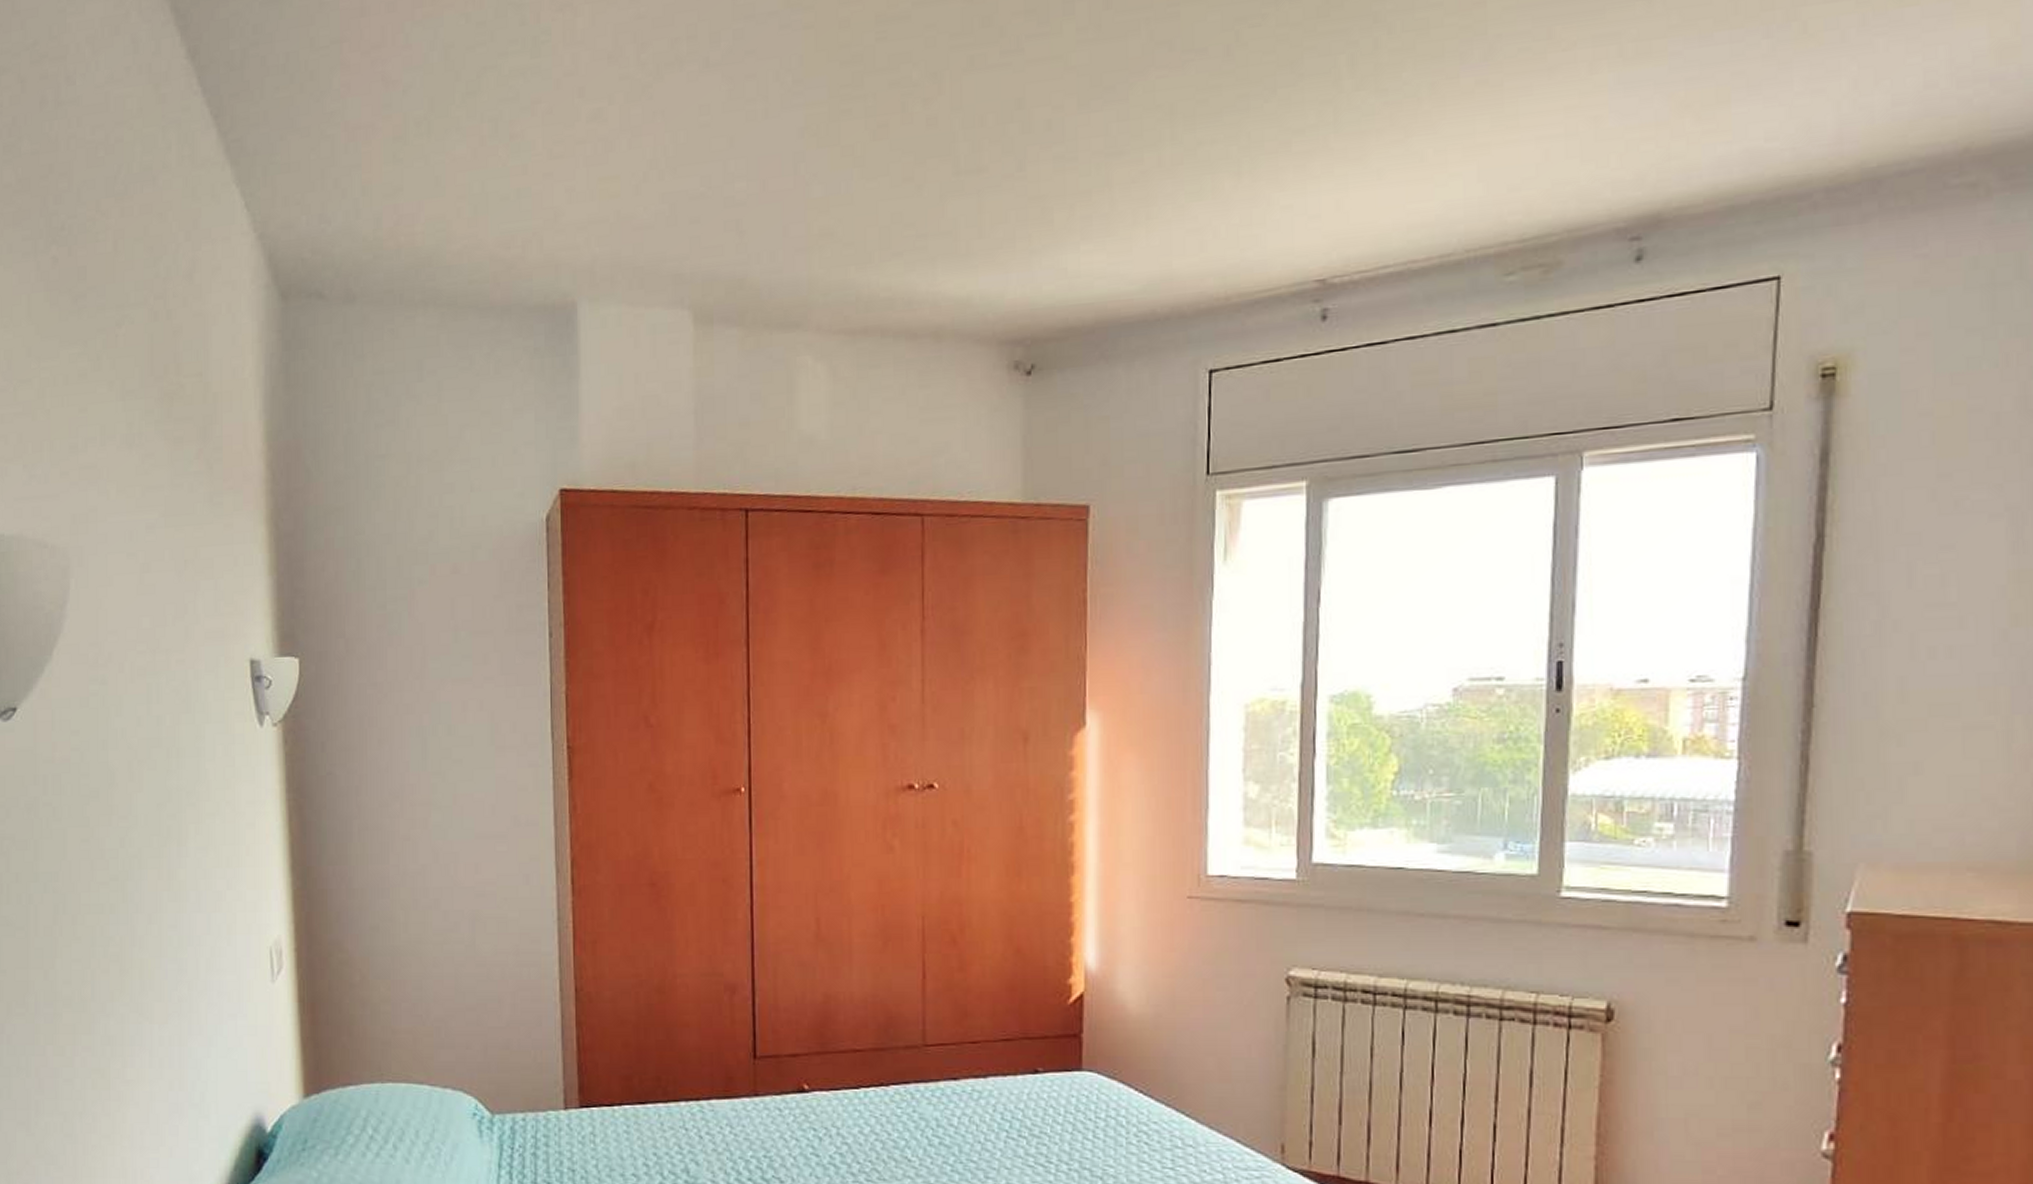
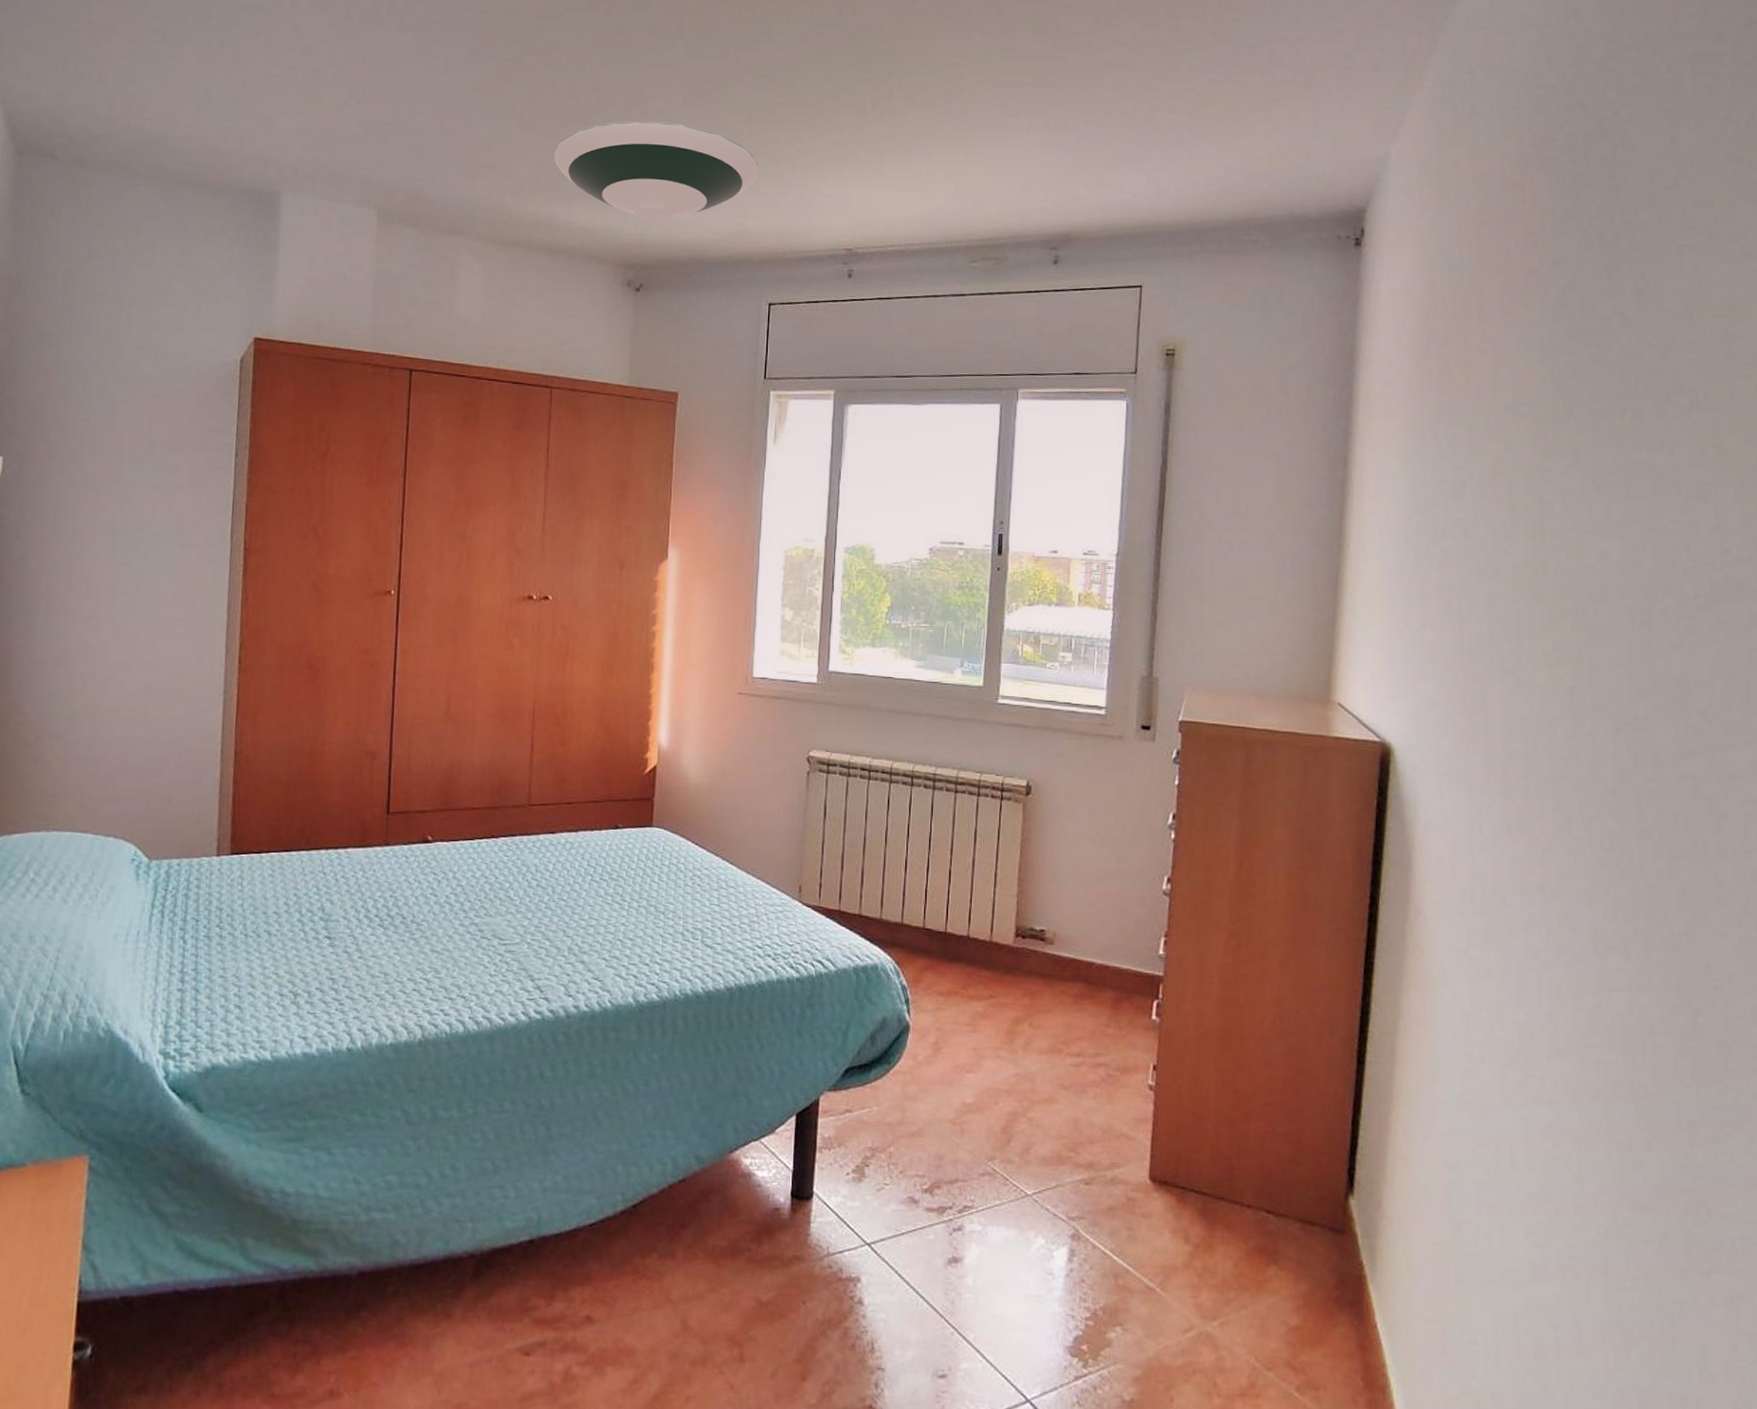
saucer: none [909,137,1188,278] -> present [553,120,759,222]

